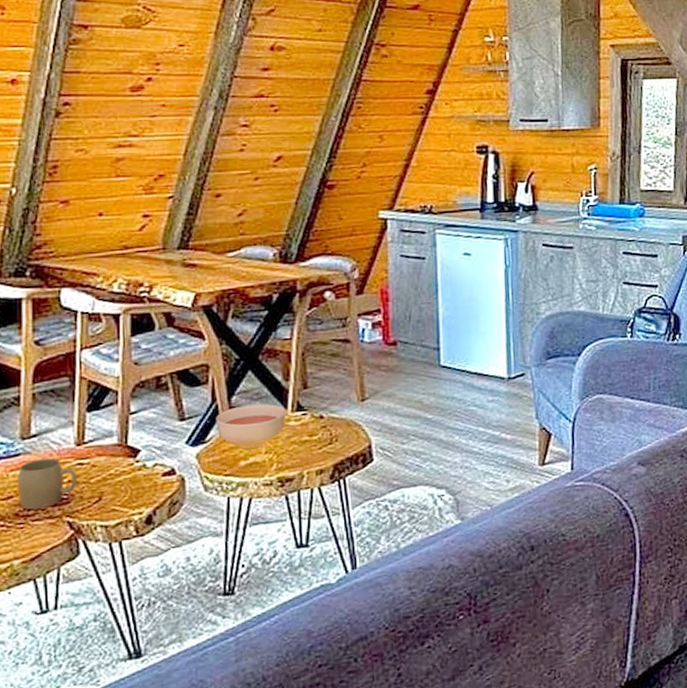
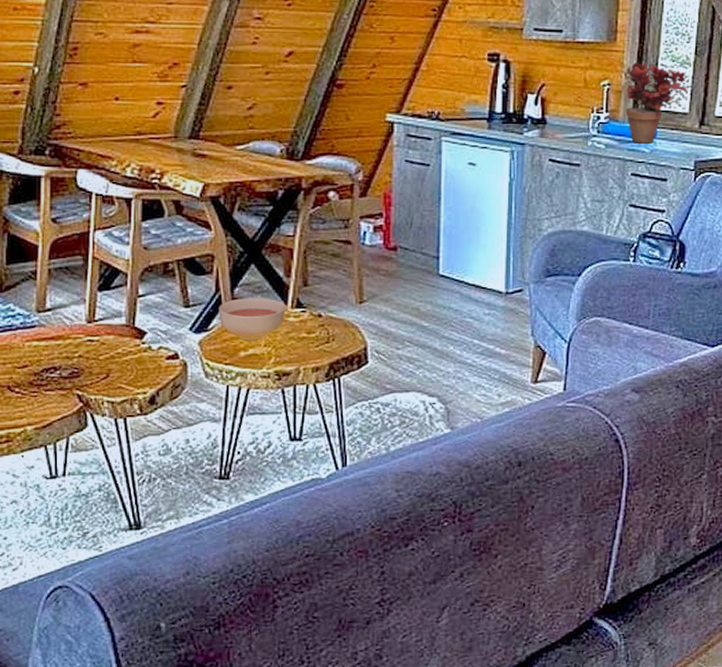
mug: present [16,457,78,510] -> none [31,332,88,379]
potted plant: none [612,144,671,223] -> present [625,61,687,144]

